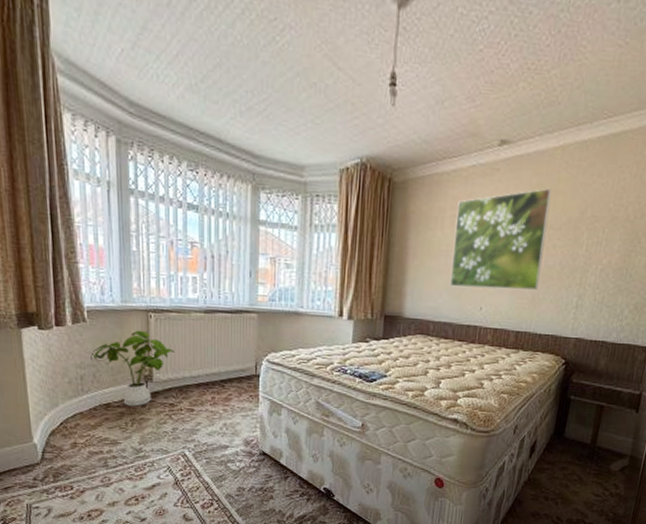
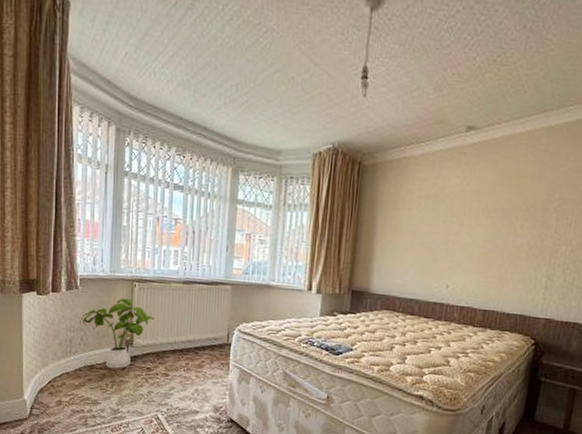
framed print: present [450,188,552,291] -> none [417,171,519,270]

